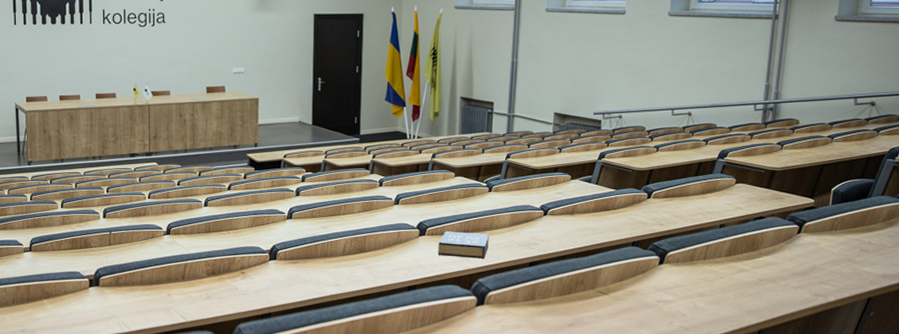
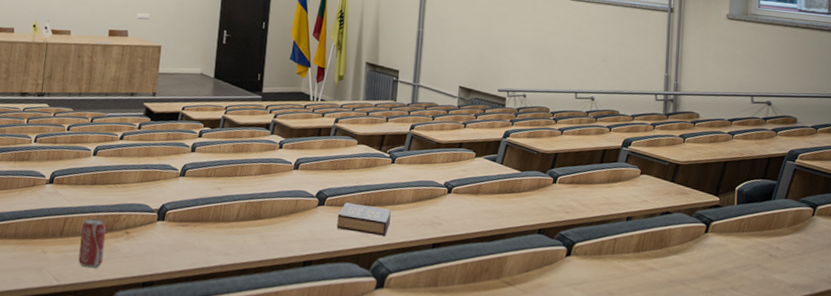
beverage can: none [200,263,224,306] -> present [78,218,107,269]

